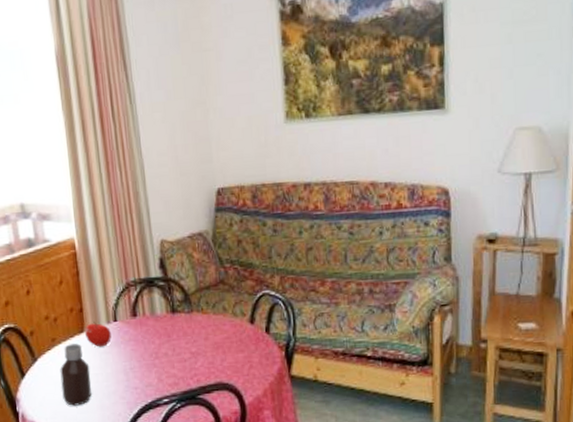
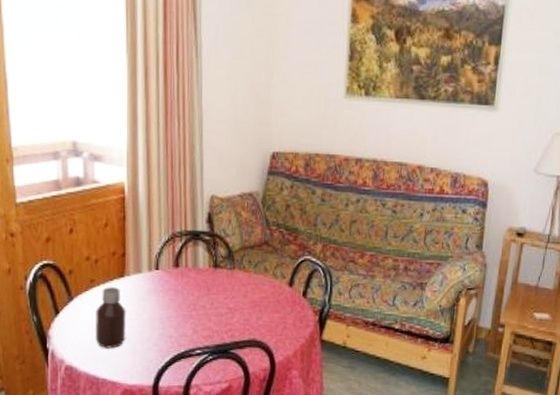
fruit: present [85,321,111,347] -> none [125,267,151,294]

